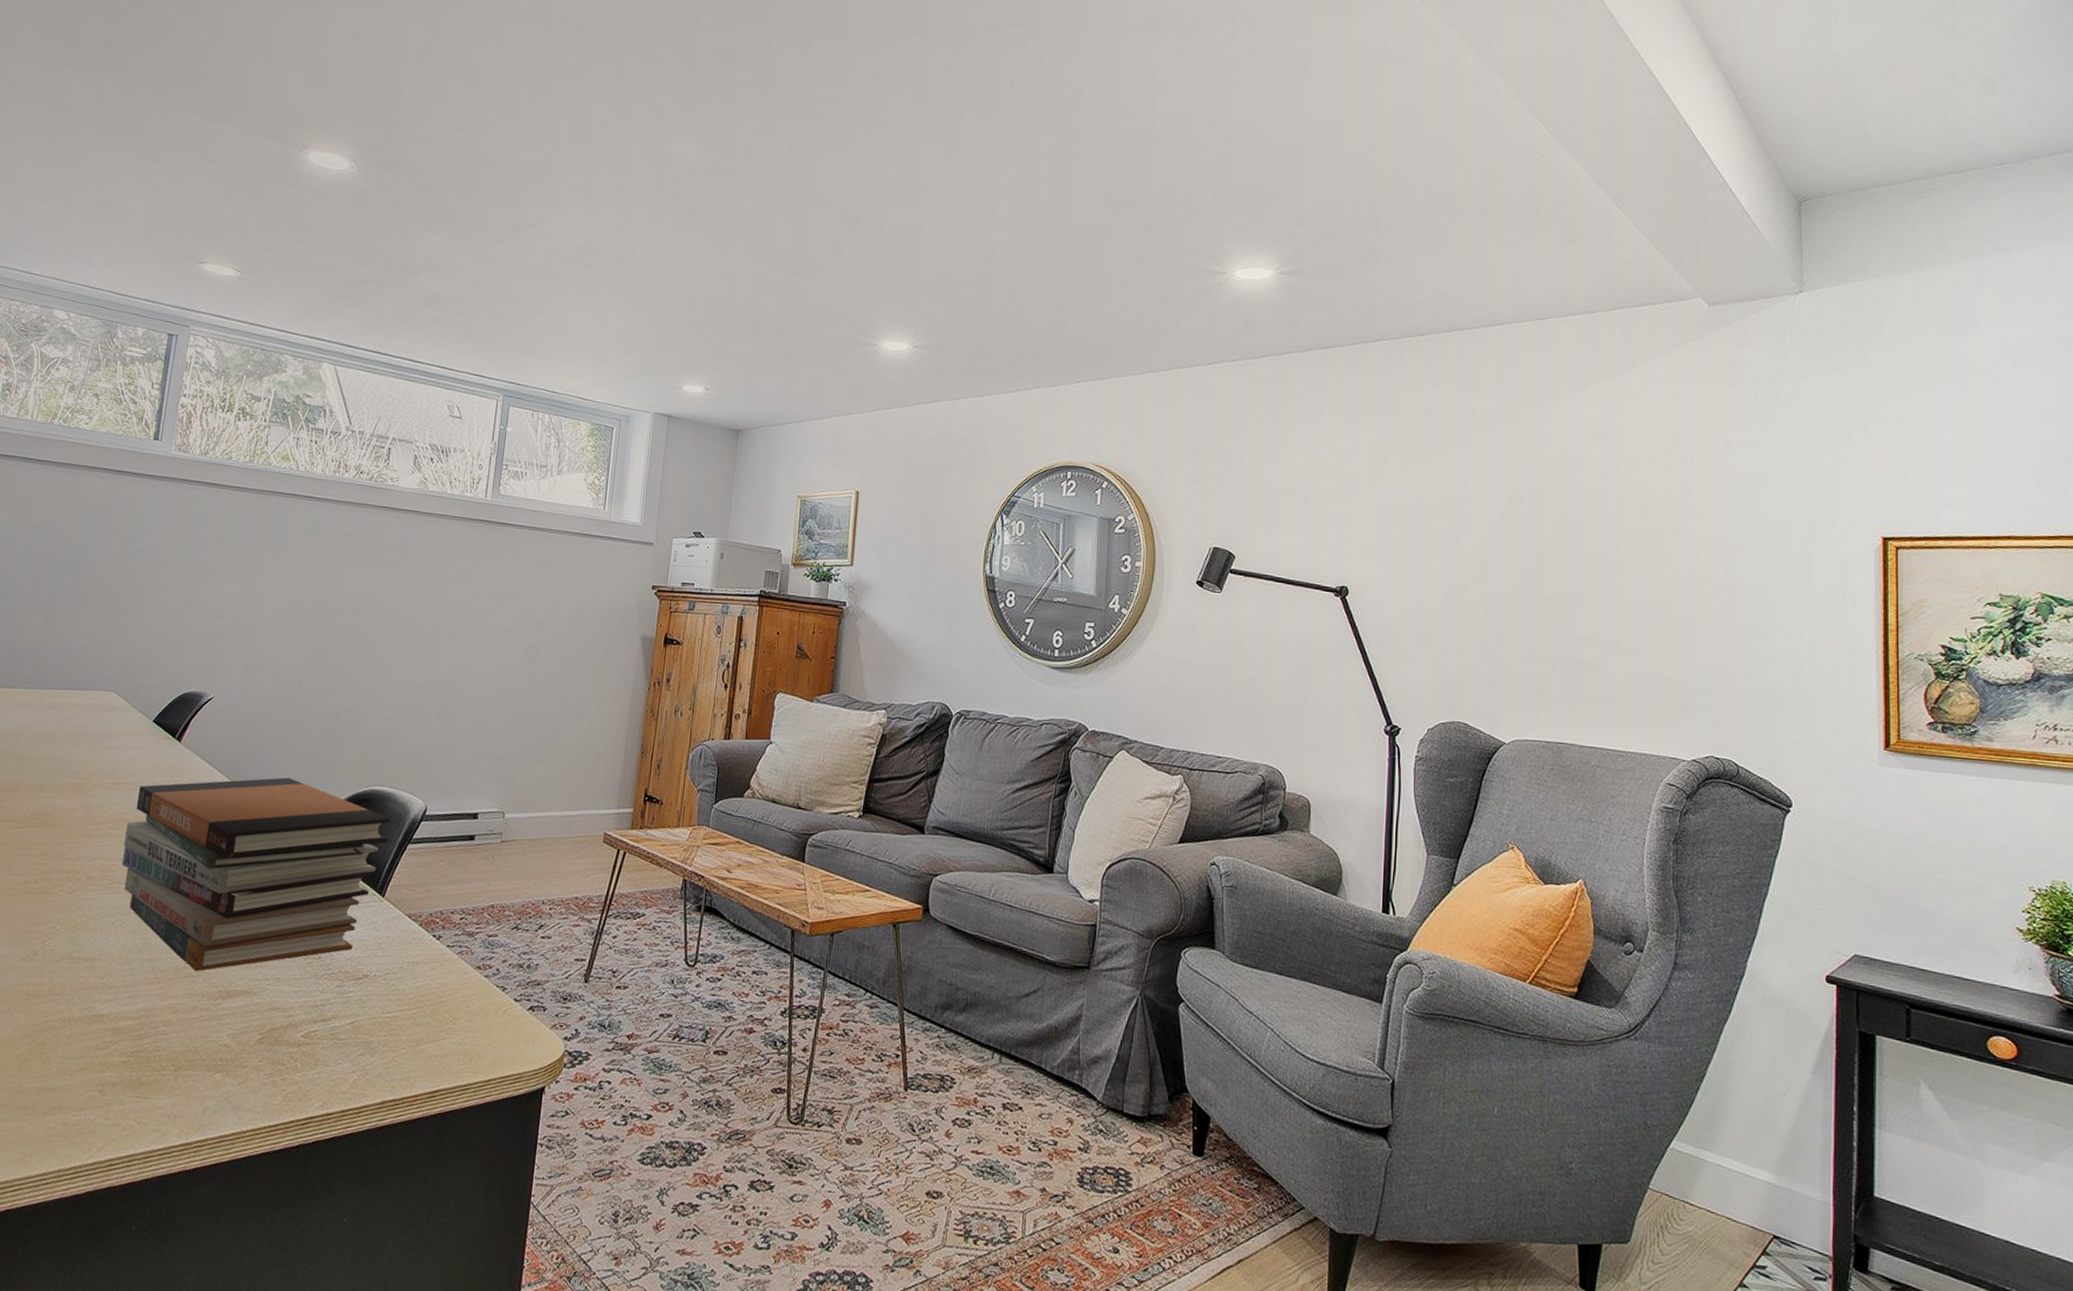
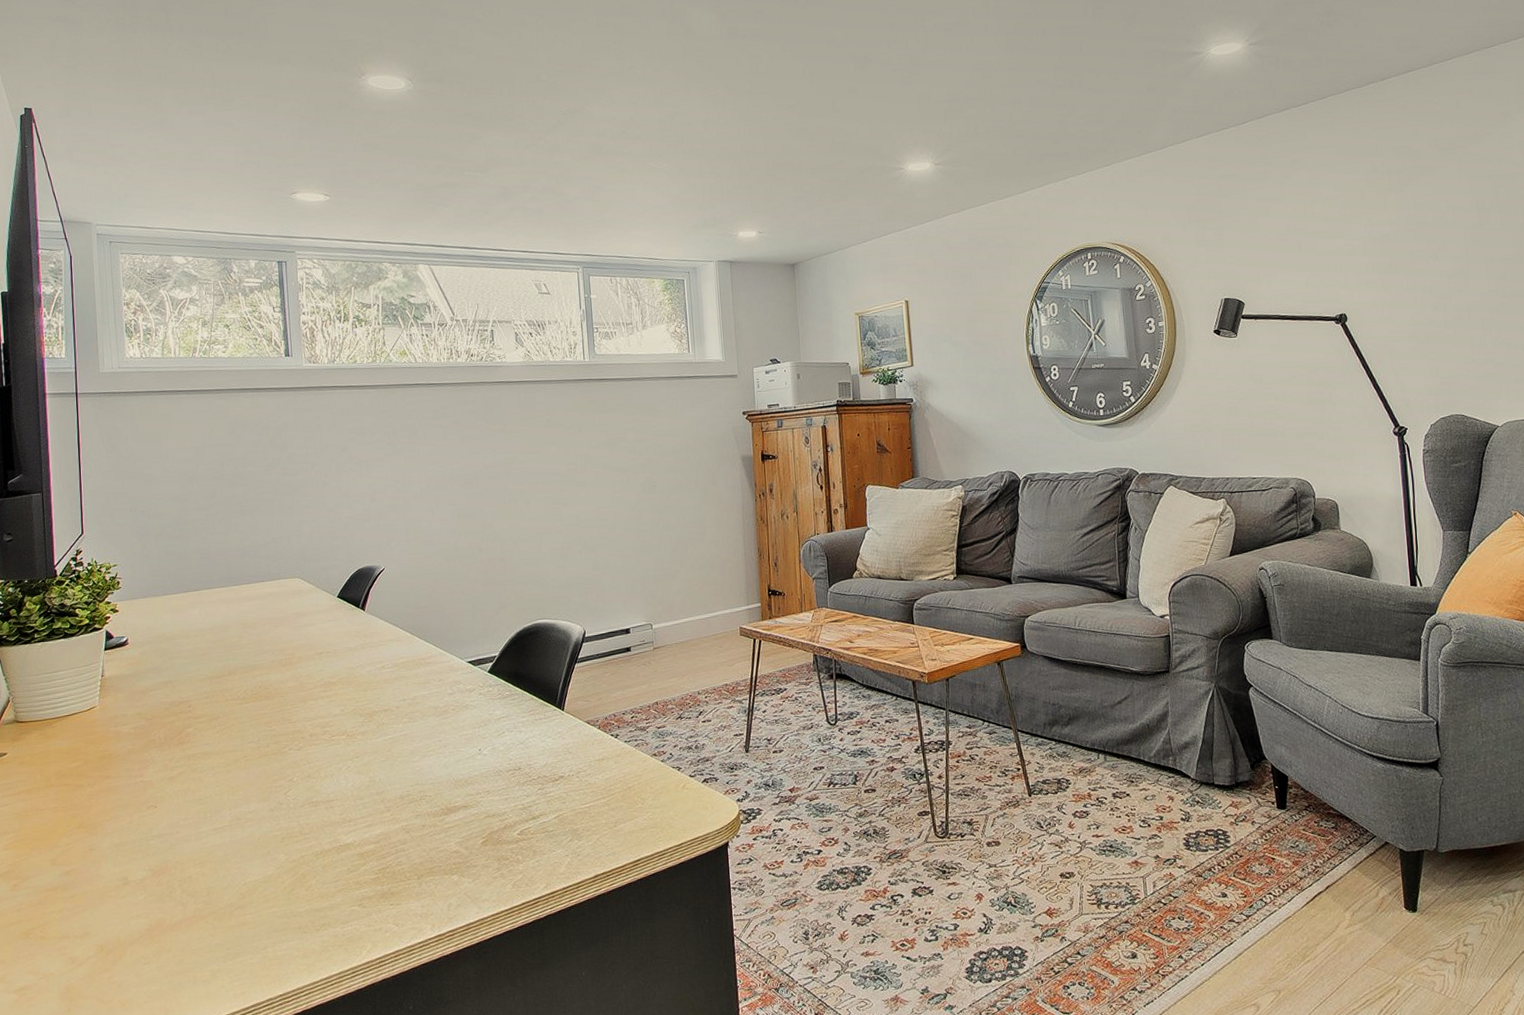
book stack: present [121,777,391,971] -> none [334,625,558,796]

